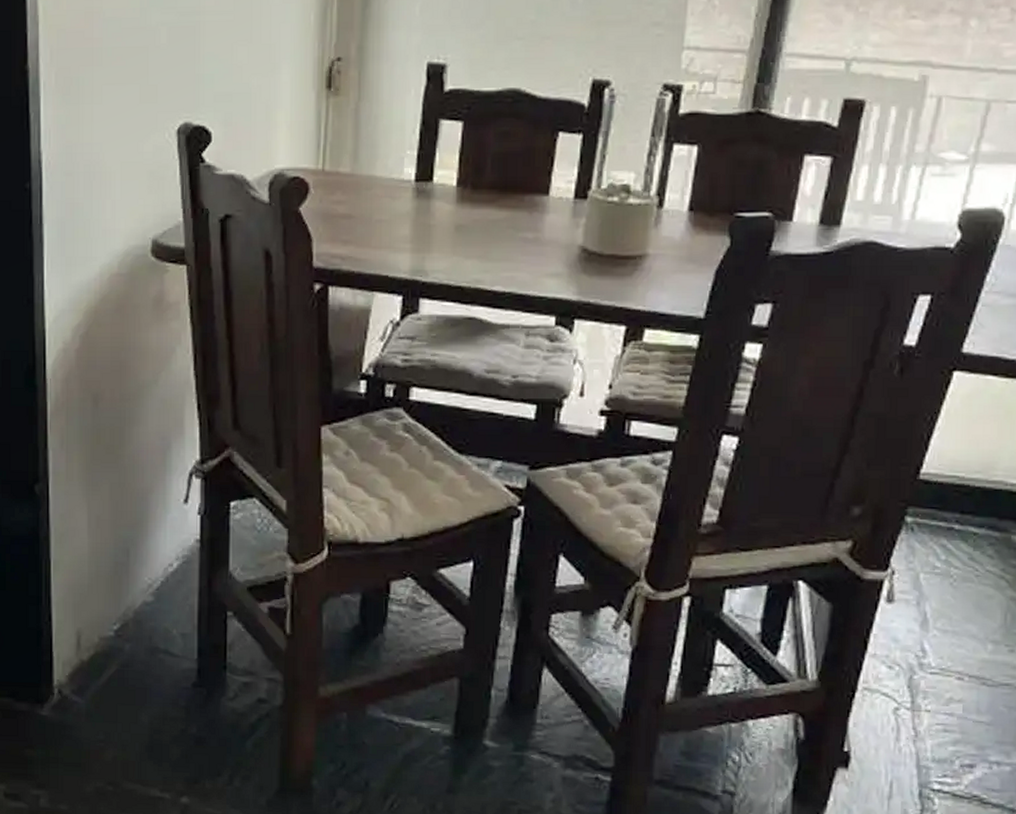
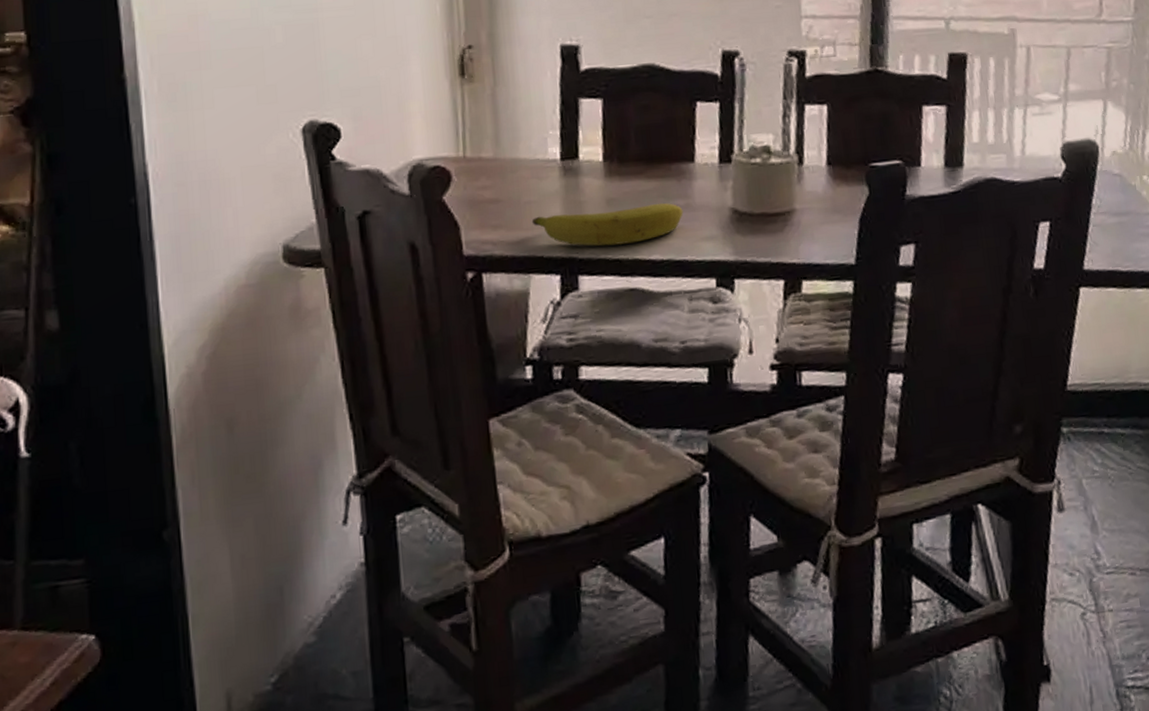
fruit: none [380,234,531,272] -> present [531,202,684,246]

